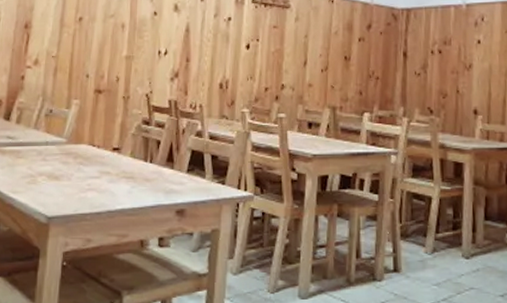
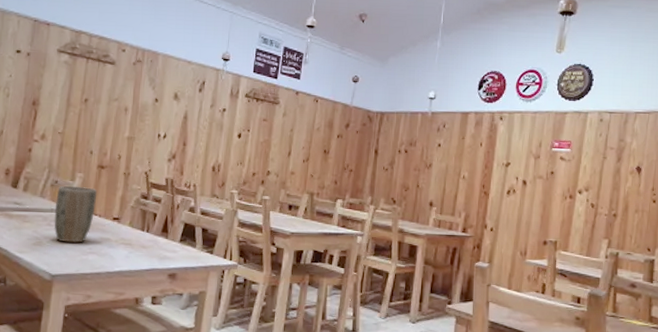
plant pot: none [49,114,95,179] -> present [54,185,97,243]

